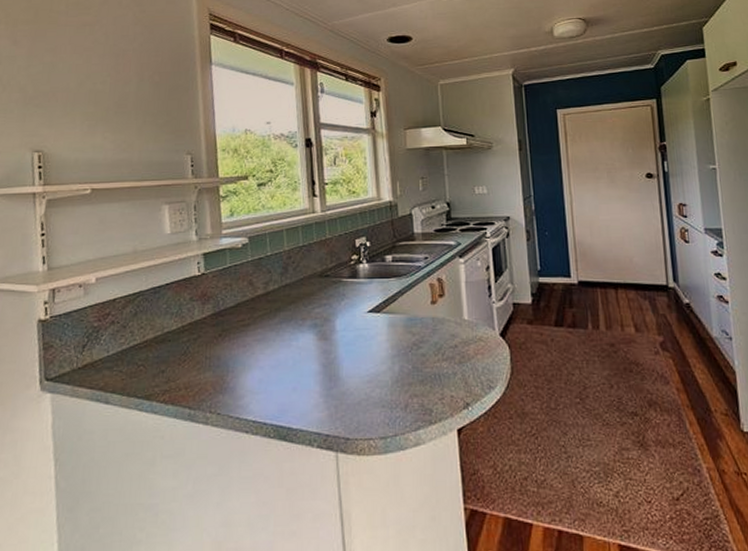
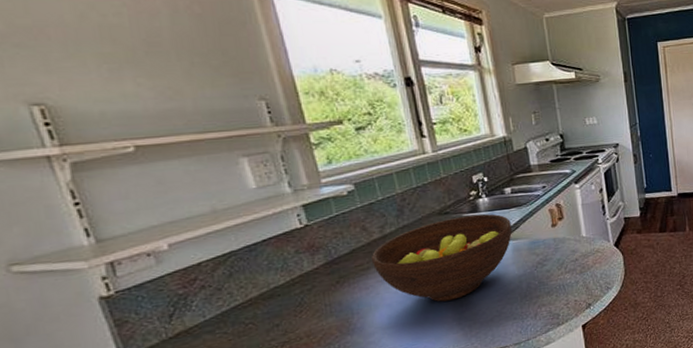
fruit bowl: none [253,280,389,373] -> present [372,213,512,302]

